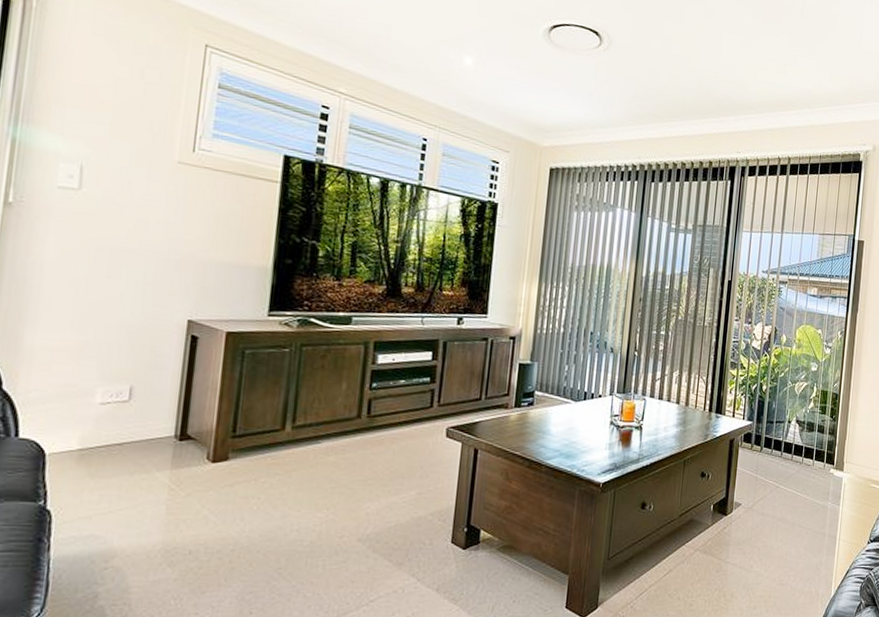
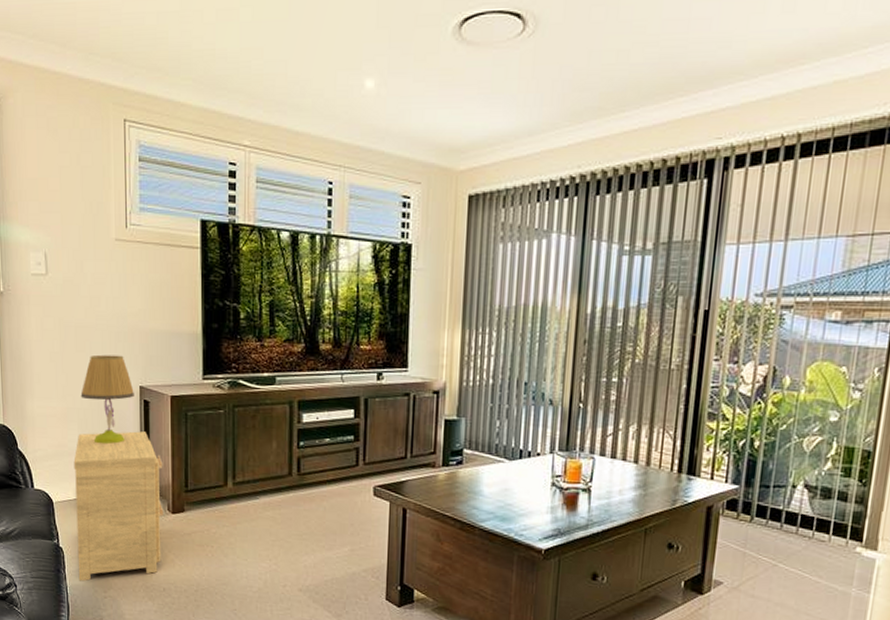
side table: none [68,369,207,551] -> present [73,431,164,581]
table lamp: none [106,282,180,384] -> present [80,354,134,445]

